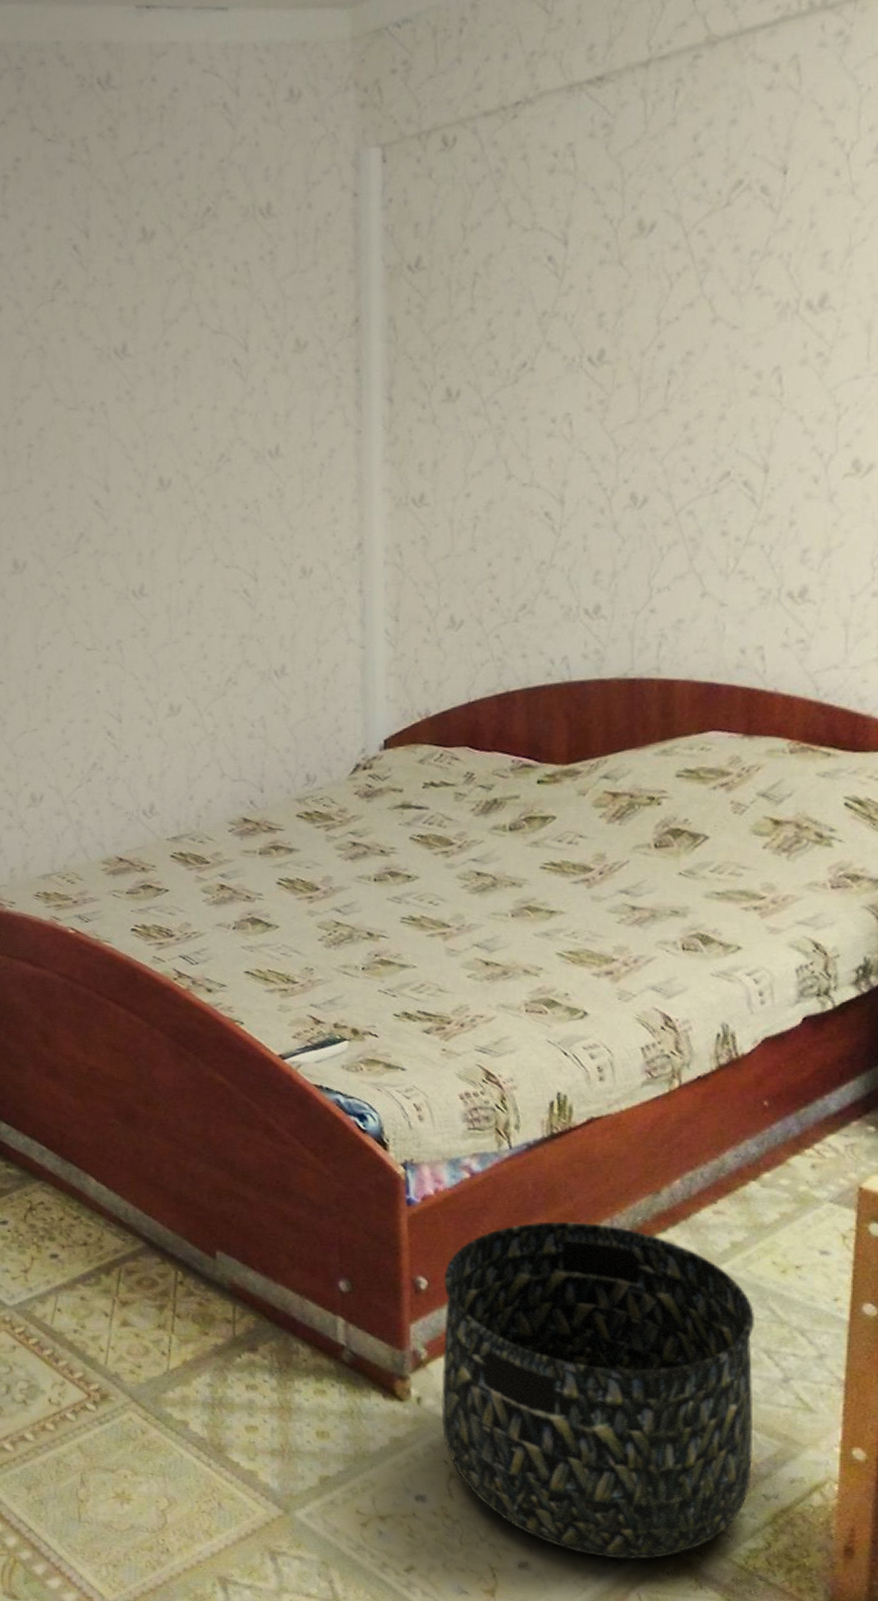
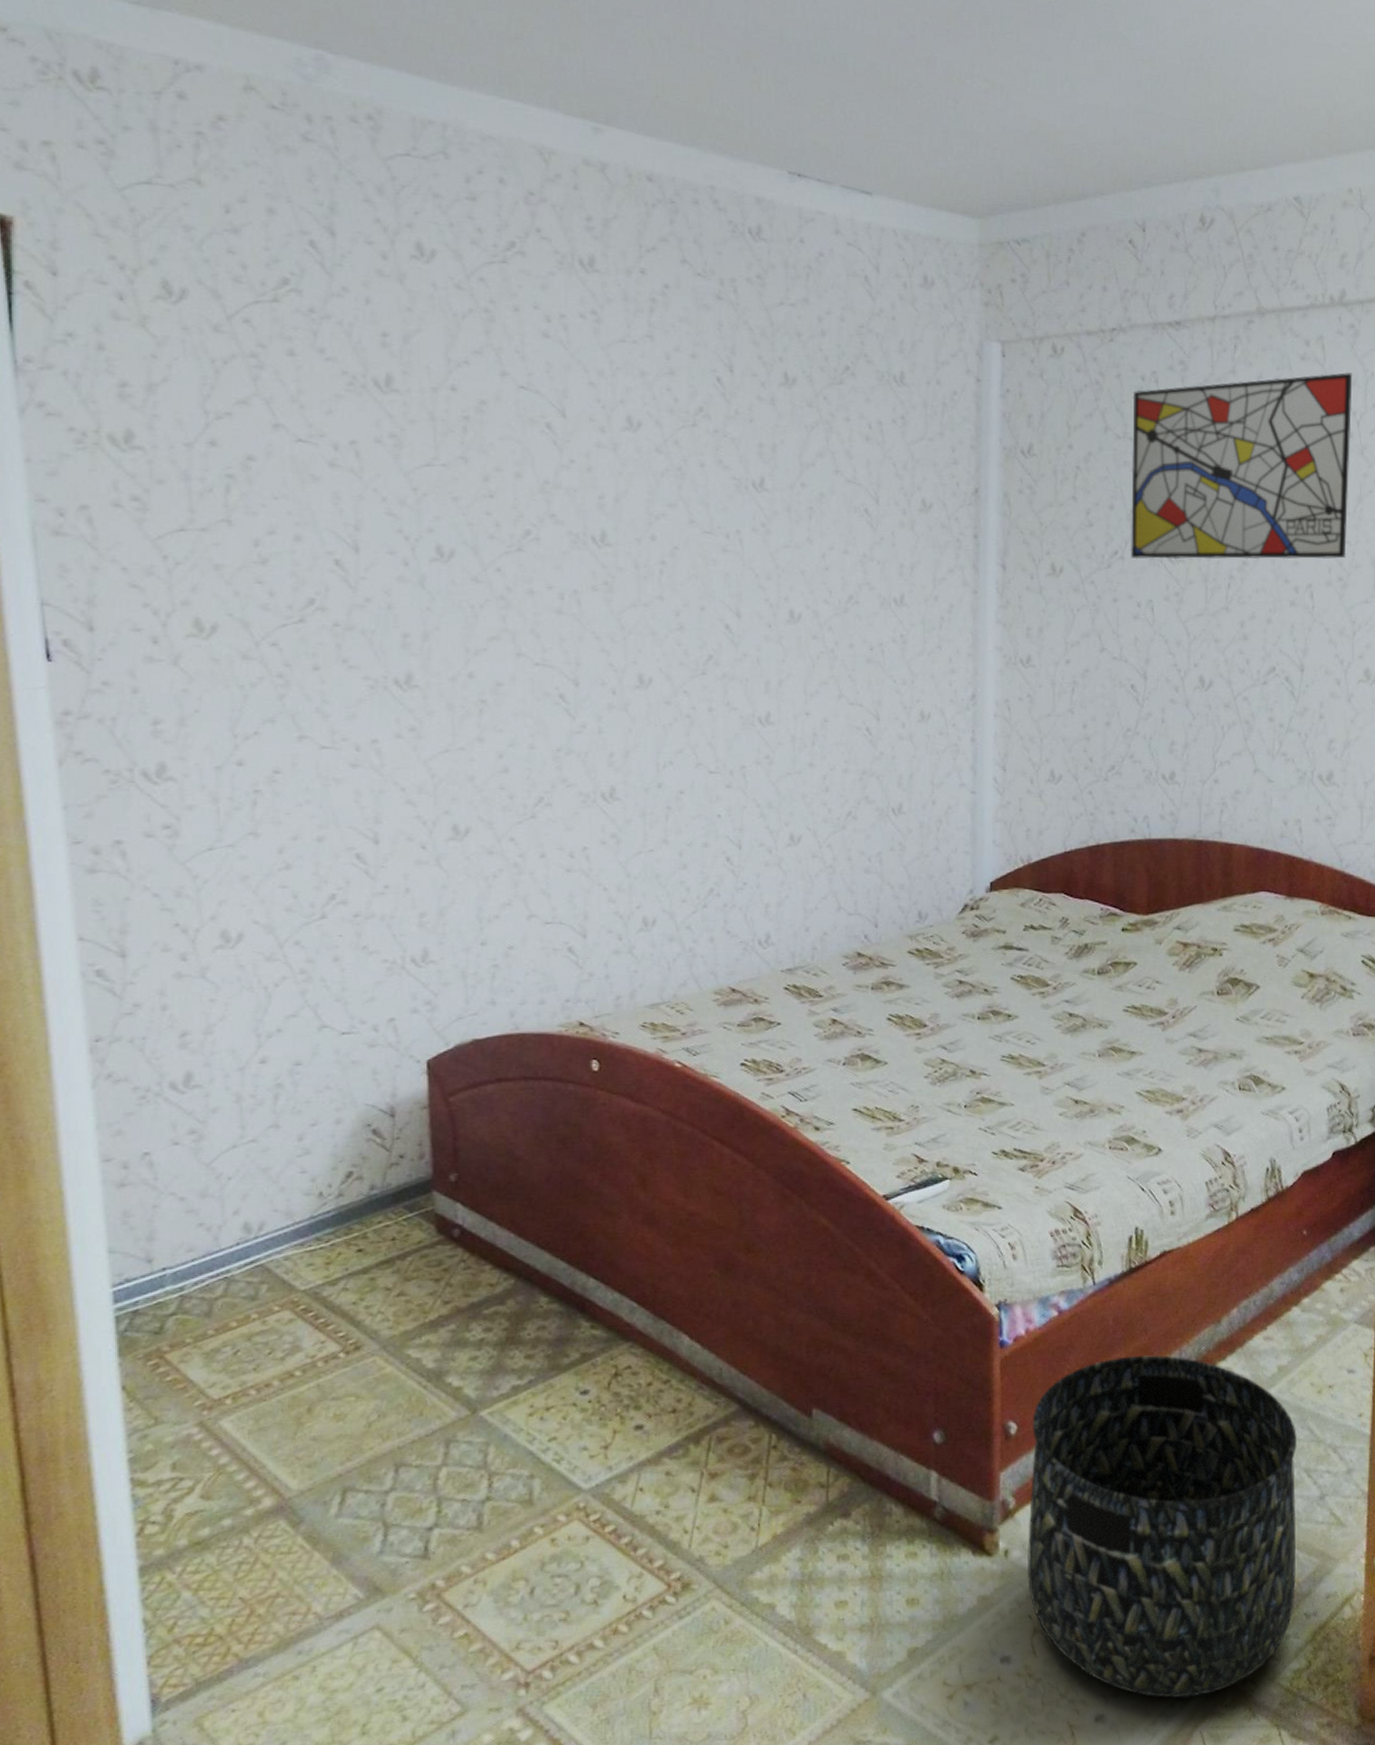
wall art: none [541,93,840,369] -> present [1130,372,1353,560]

